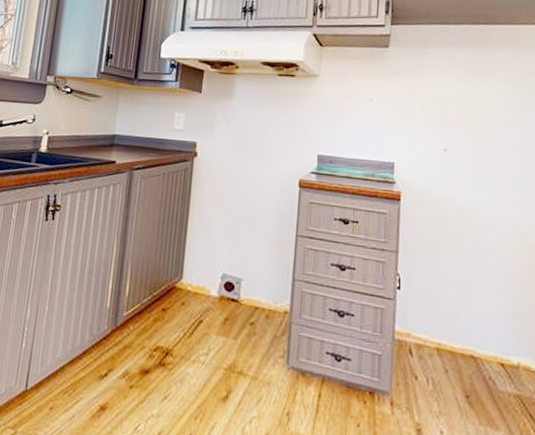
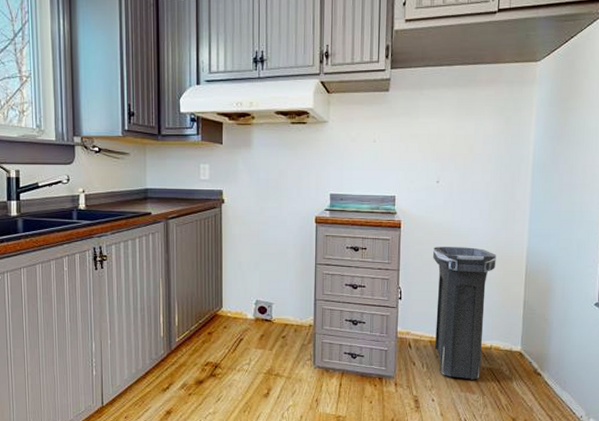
trash can: none [440,227,521,409] -> present [433,247,496,380]

